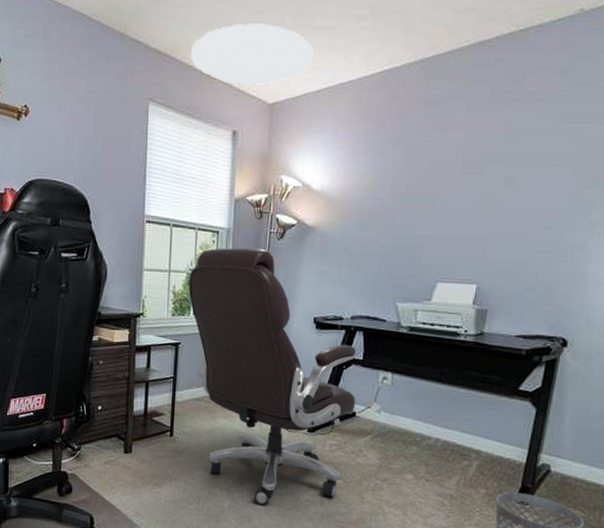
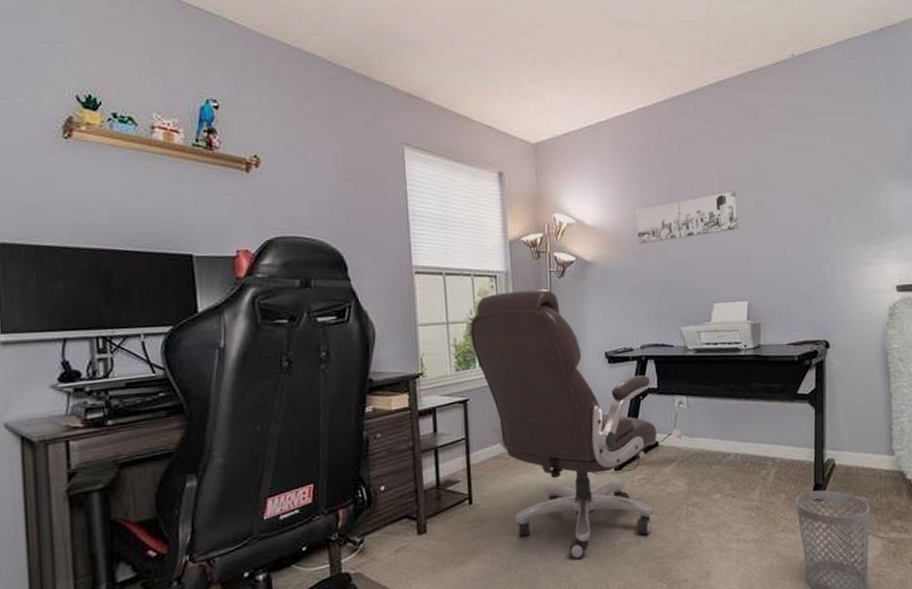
ceiling light: present [190,24,314,85] -> none [444,66,570,127]
wall art: none [364,164,483,214] -> present [636,191,739,244]

